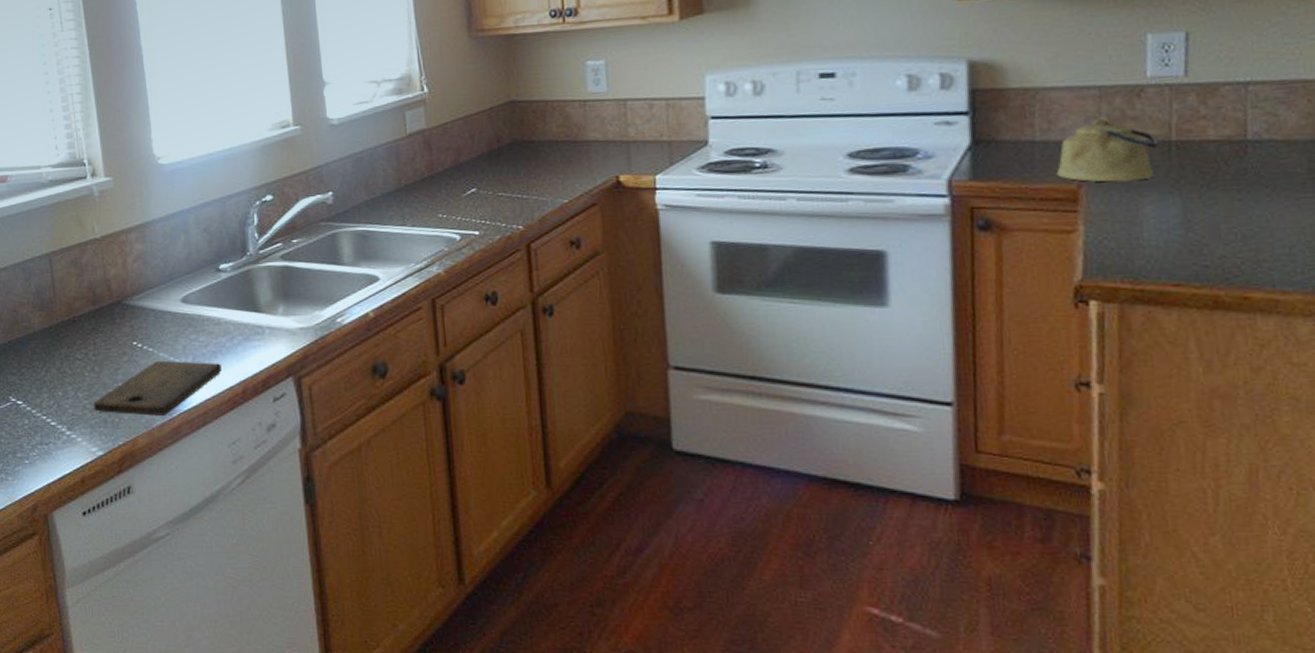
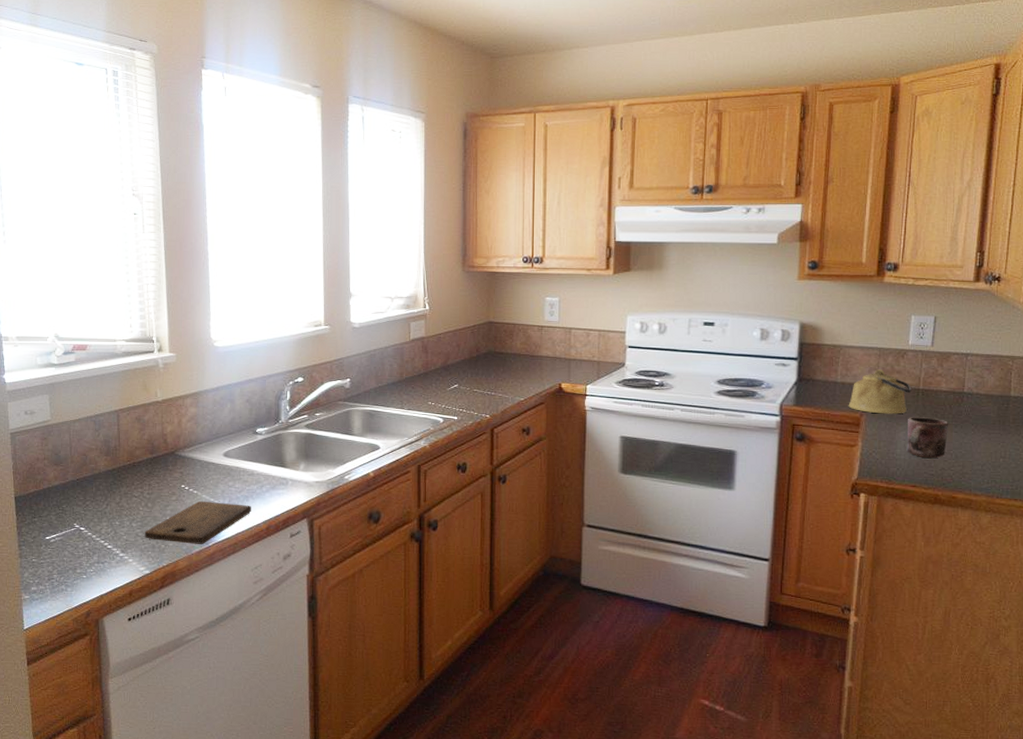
mug: none [1156,181,1227,242] -> present [906,417,949,458]

